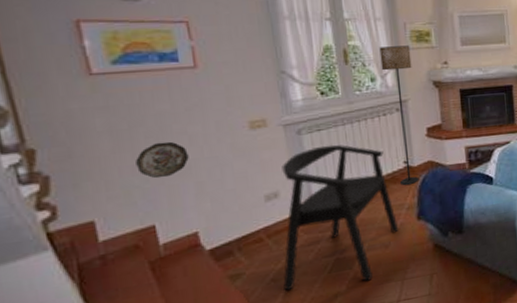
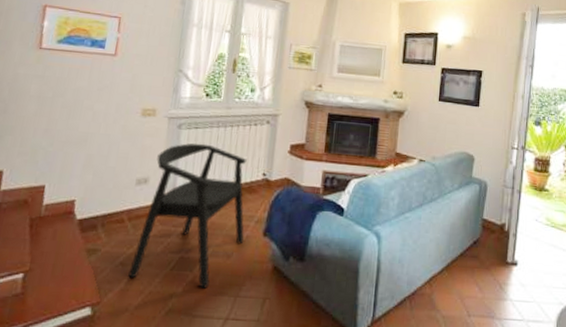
decorative plate: present [135,141,189,179] -> none [47,113,89,145]
floor lamp: present [379,45,420,186] -> none [255,62,292,199]

